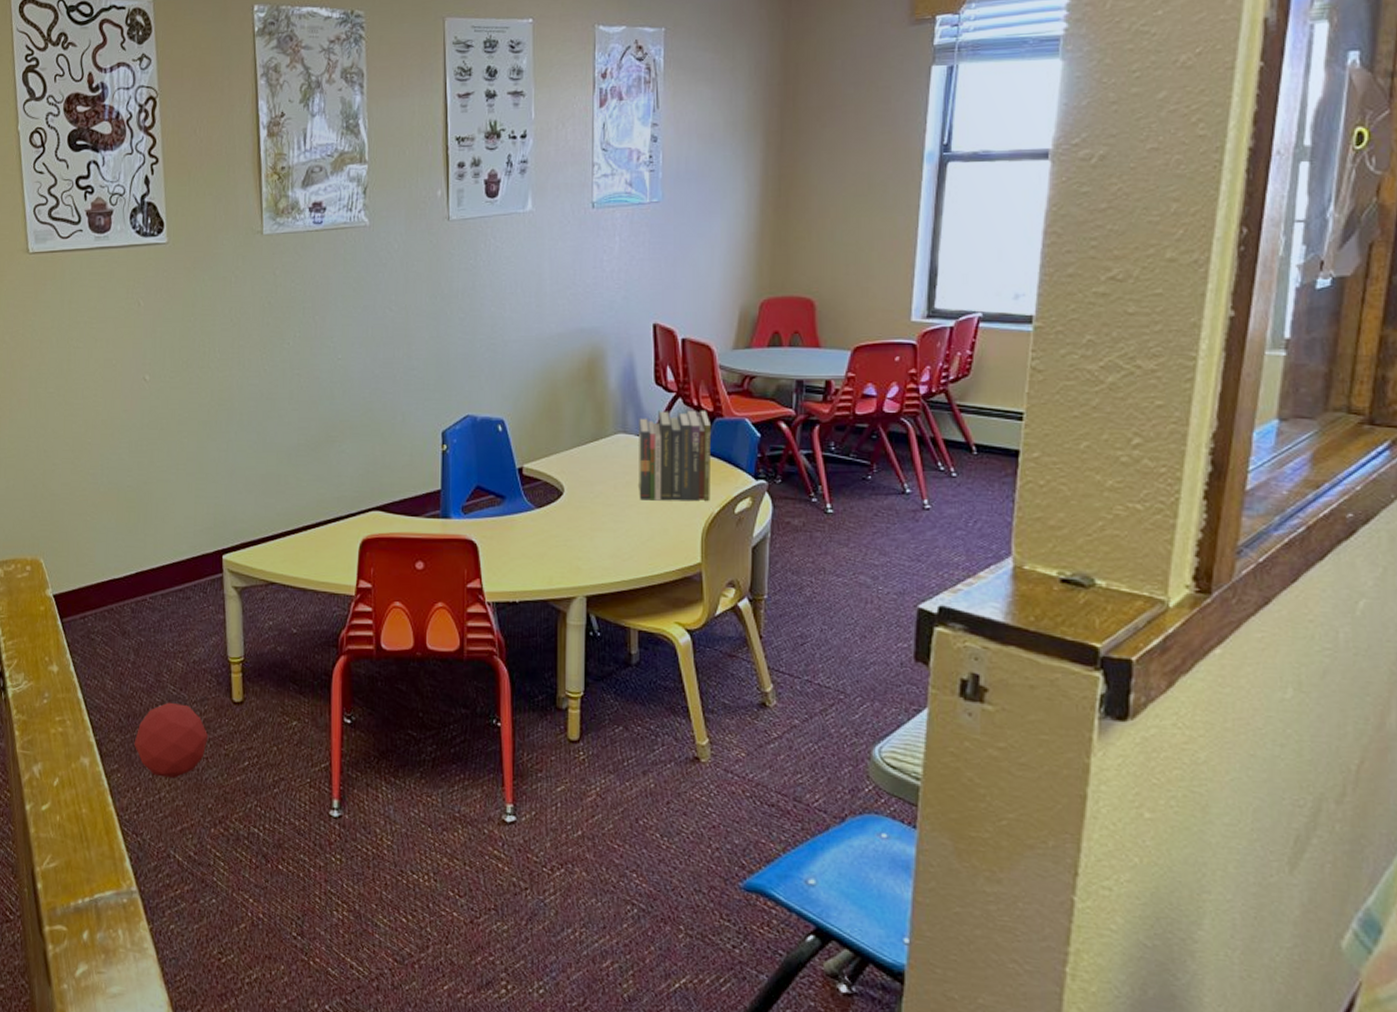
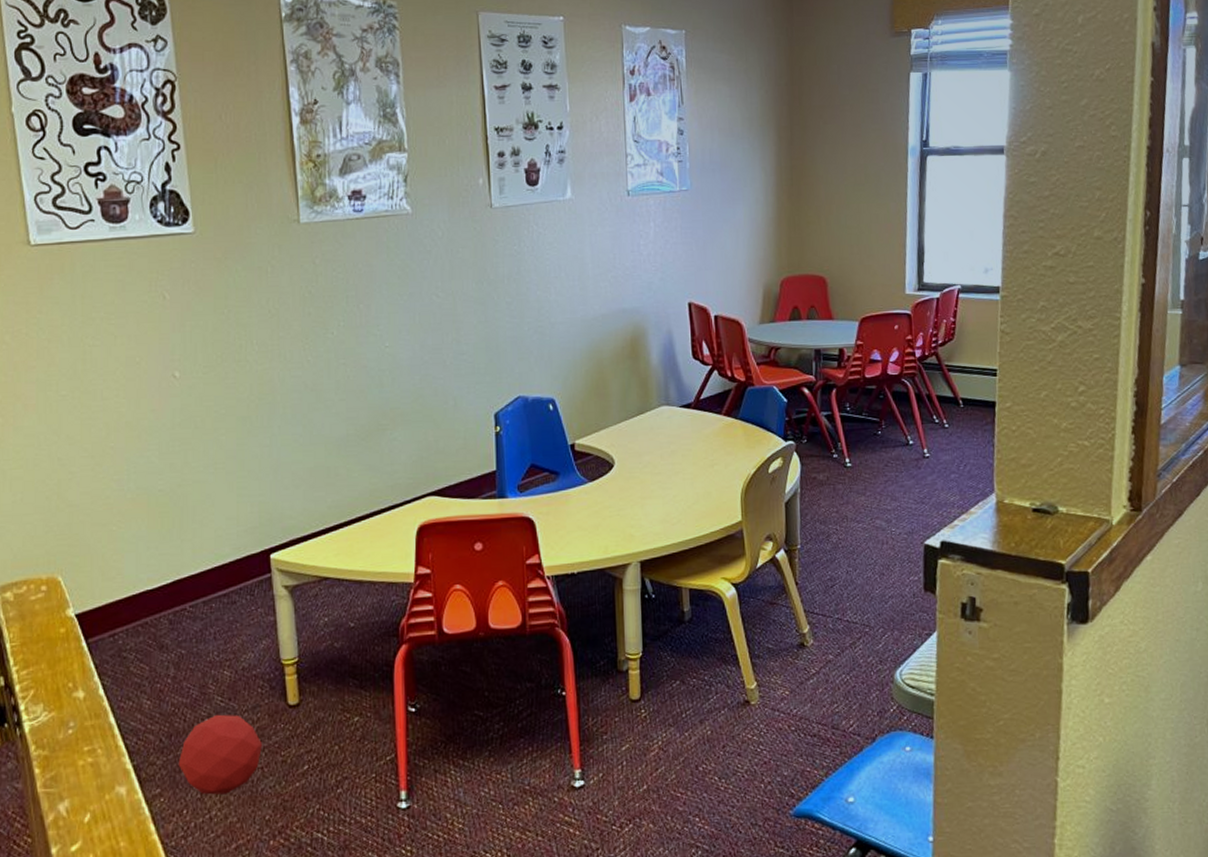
books: present [639,409,712,502] -> none [680,380,747,467]

